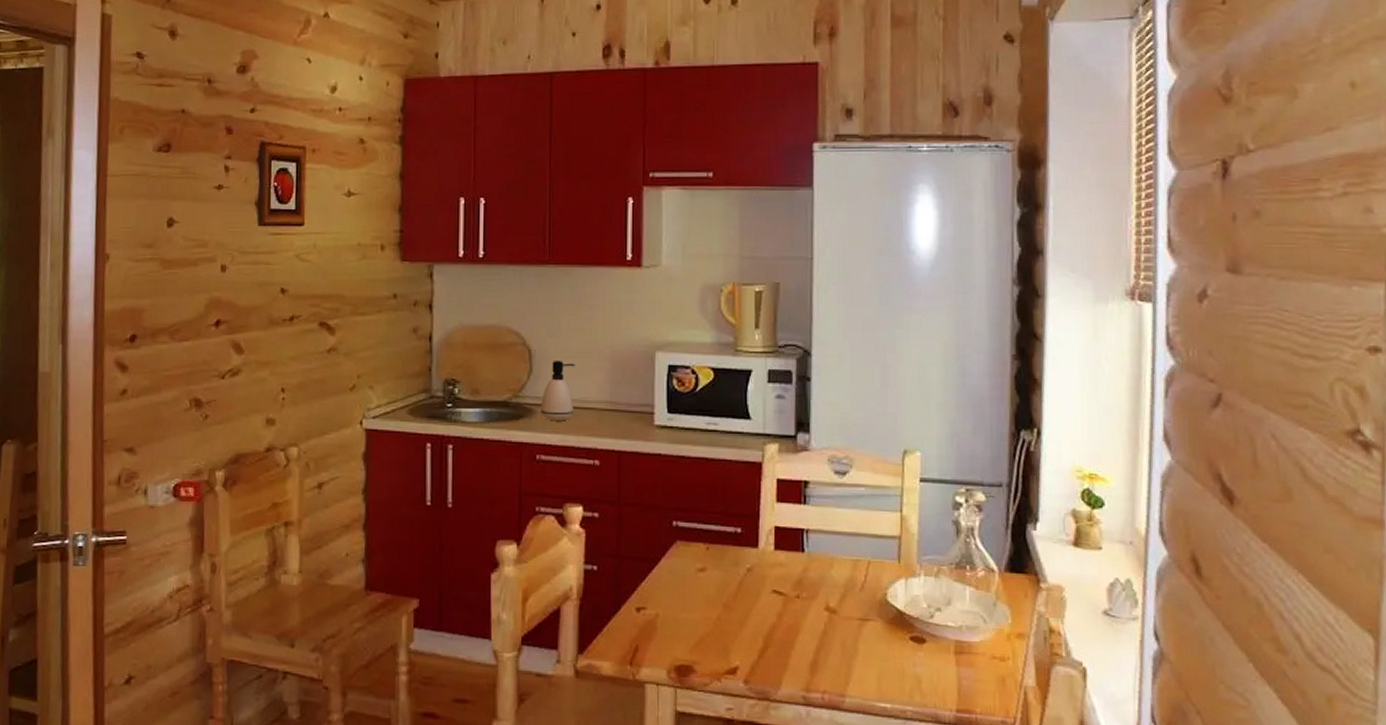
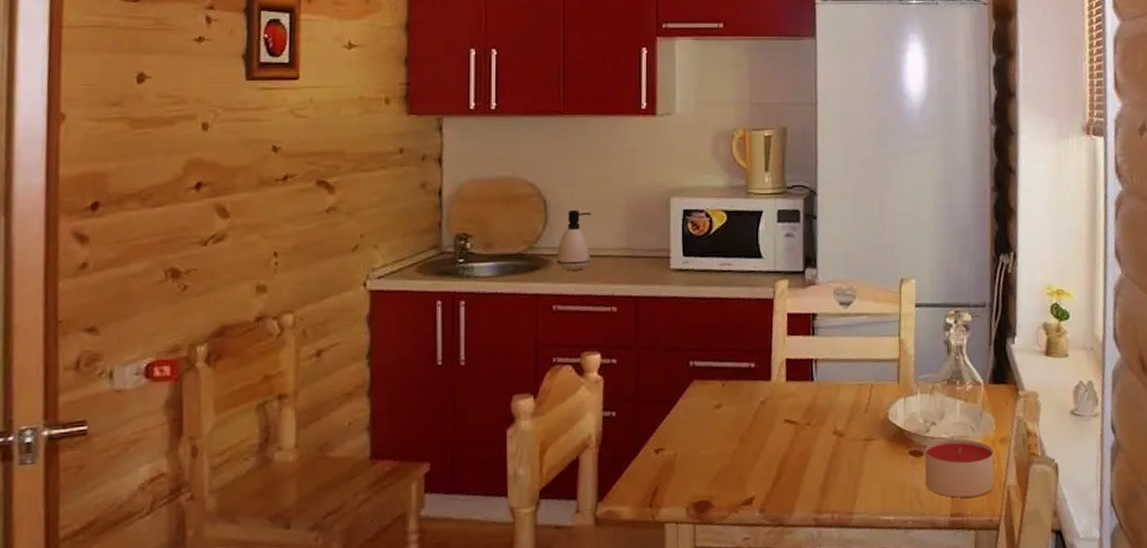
candle: none [928,628,1009,694] -> present [925,439,995,498]

